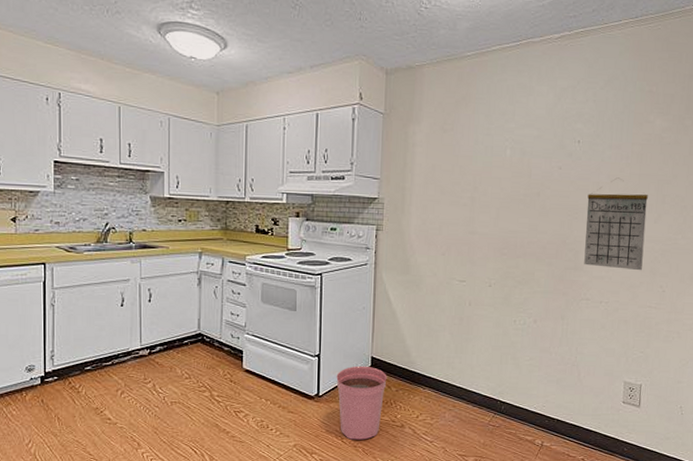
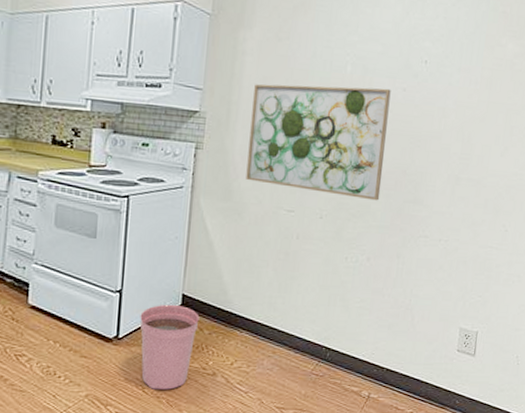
wall art: none [421,168,548,269] -> present [246,84,391,201]
calendar: present [584,177,648,271] -> none [424,104,496,208]

